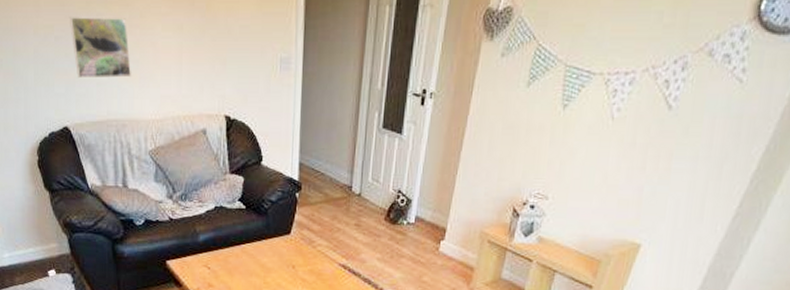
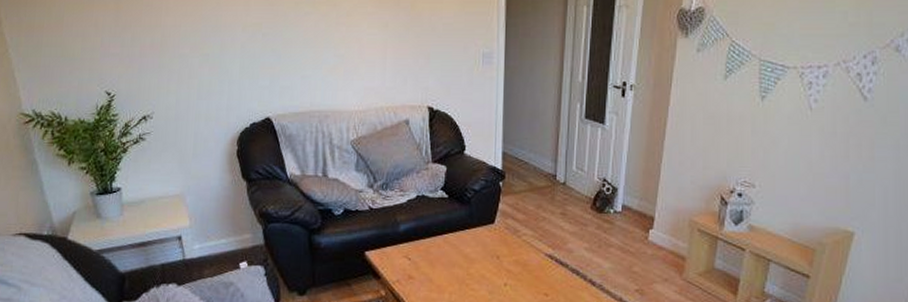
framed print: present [70,17,131,79] -> none [278,16,336,72]

